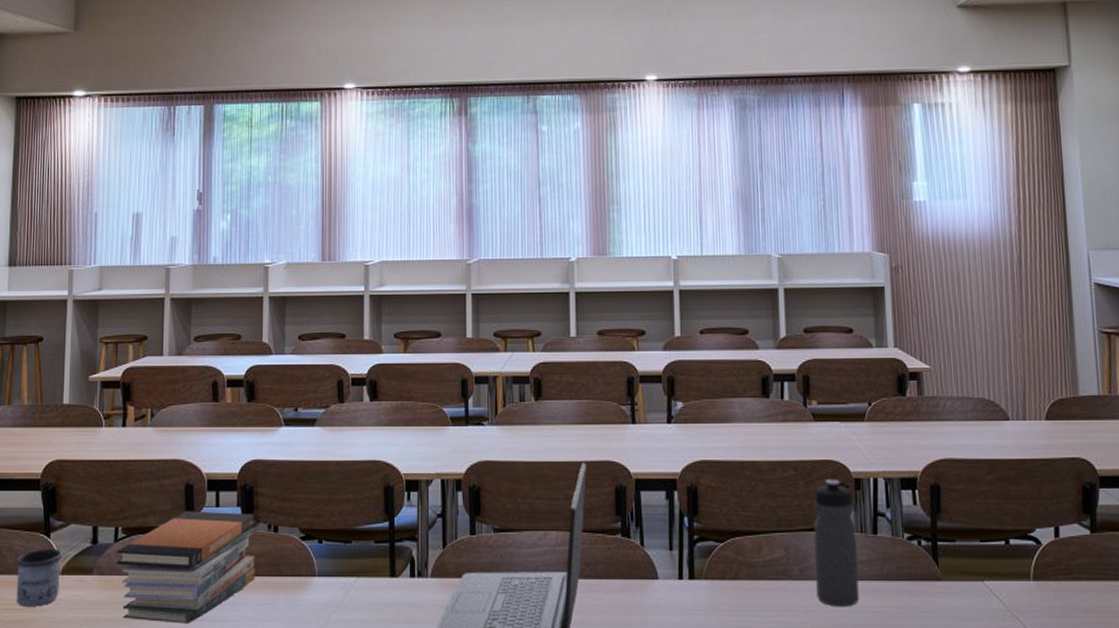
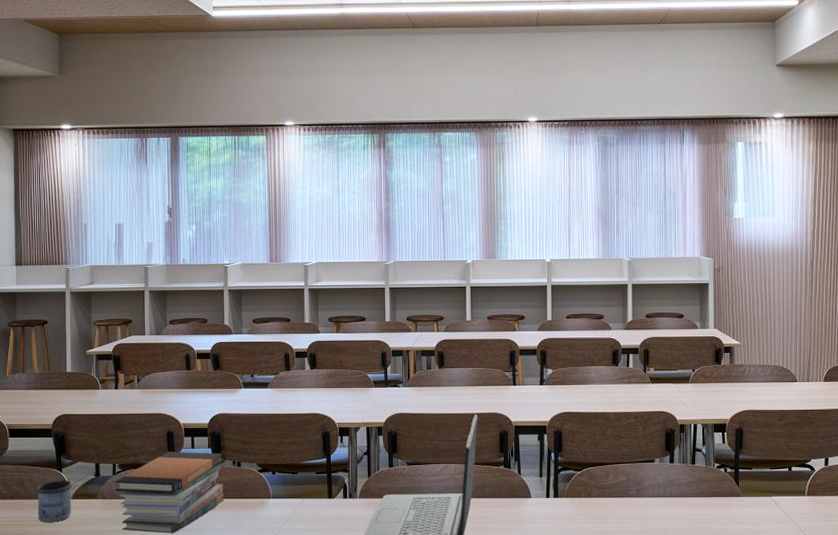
water bottle: present [813,478,859,607] -> none [648,425,679,516]

